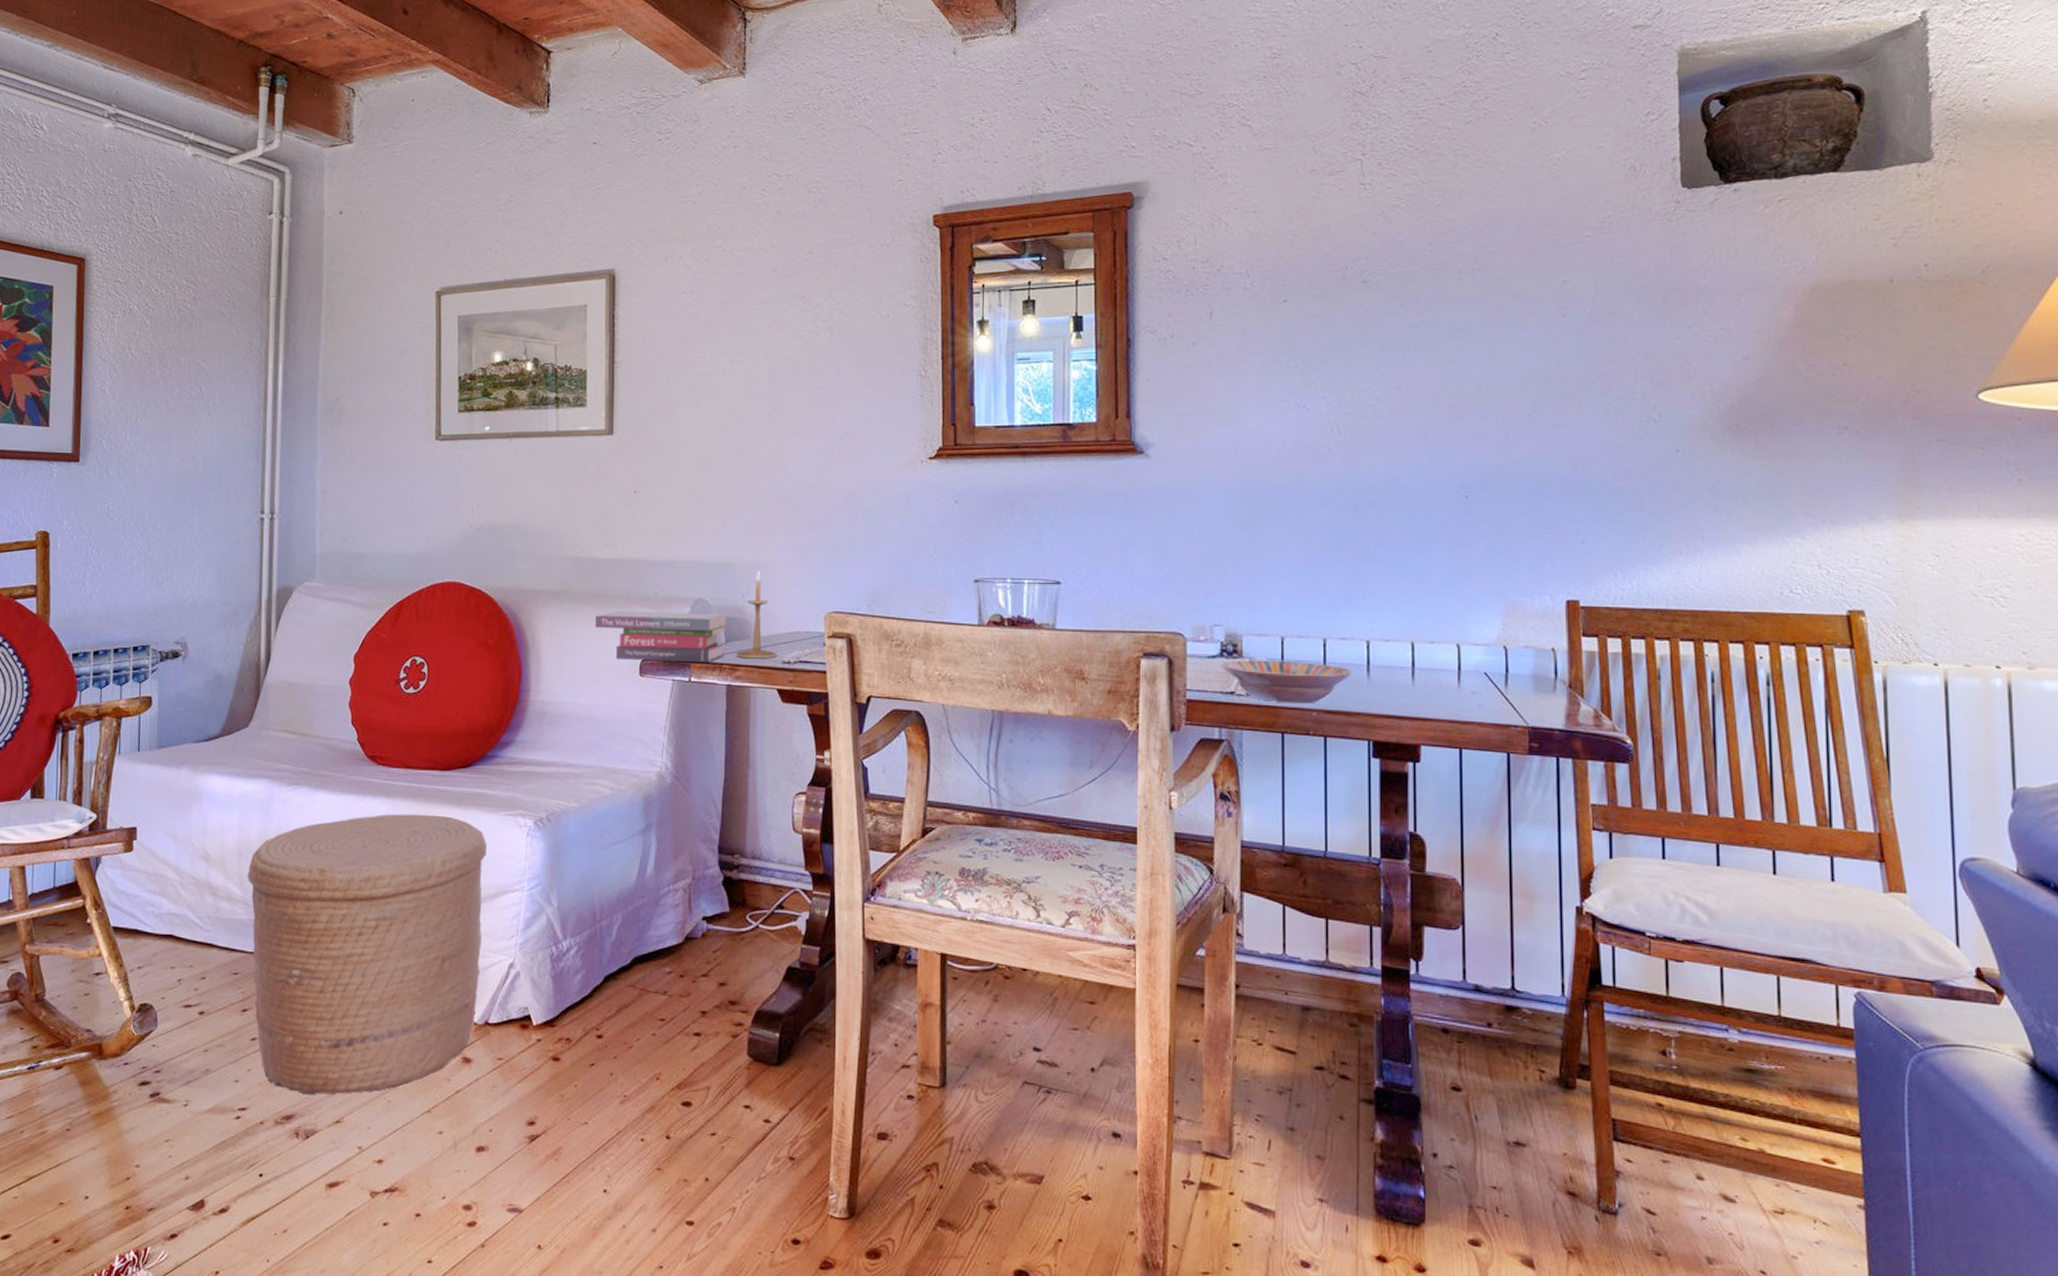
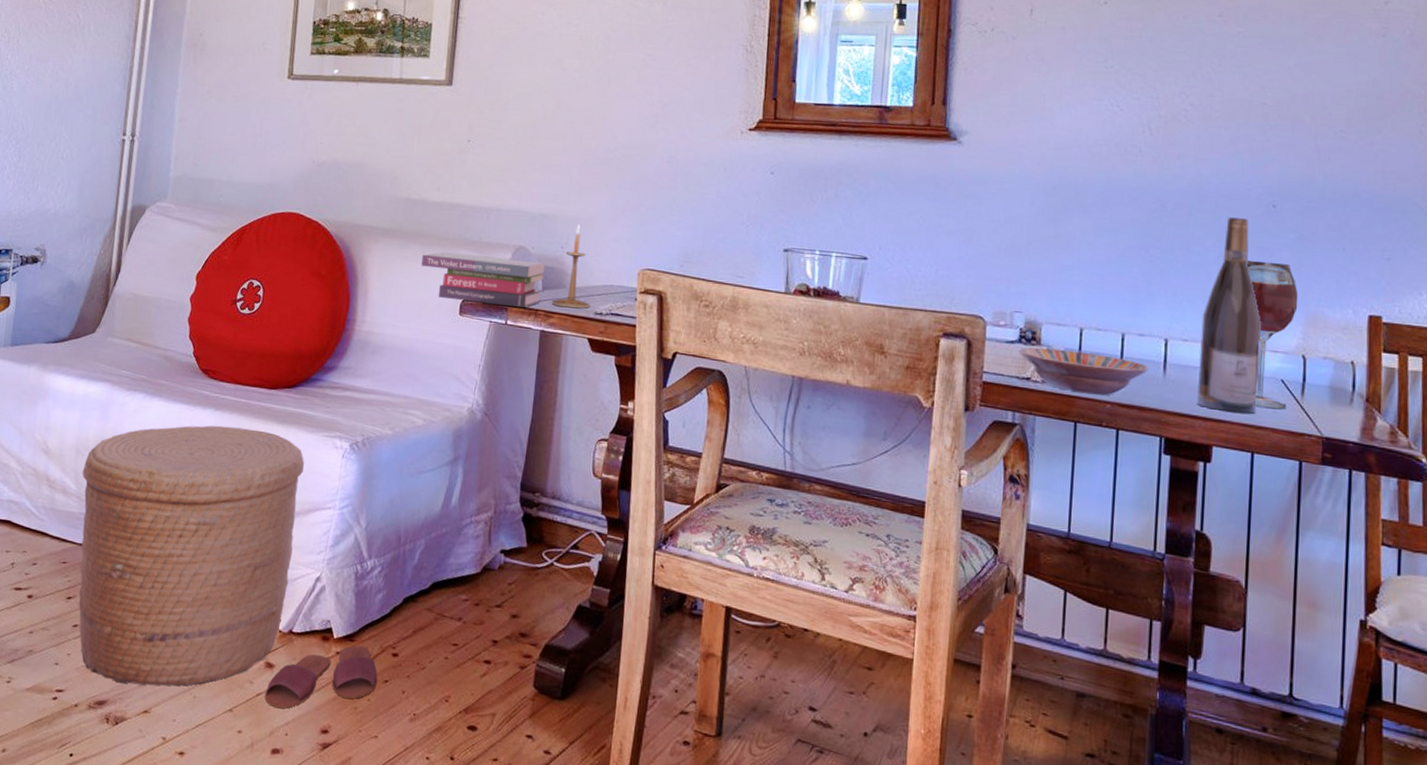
slippers: none [464,1030,583,1105] -> present [265,646,378,709]
wine bottle: none [1402,512,1462,711] -> present [1197,217,1261,415]
wineglass: none [1442,553,1496,703] -> present [1246,260,1299,410]

